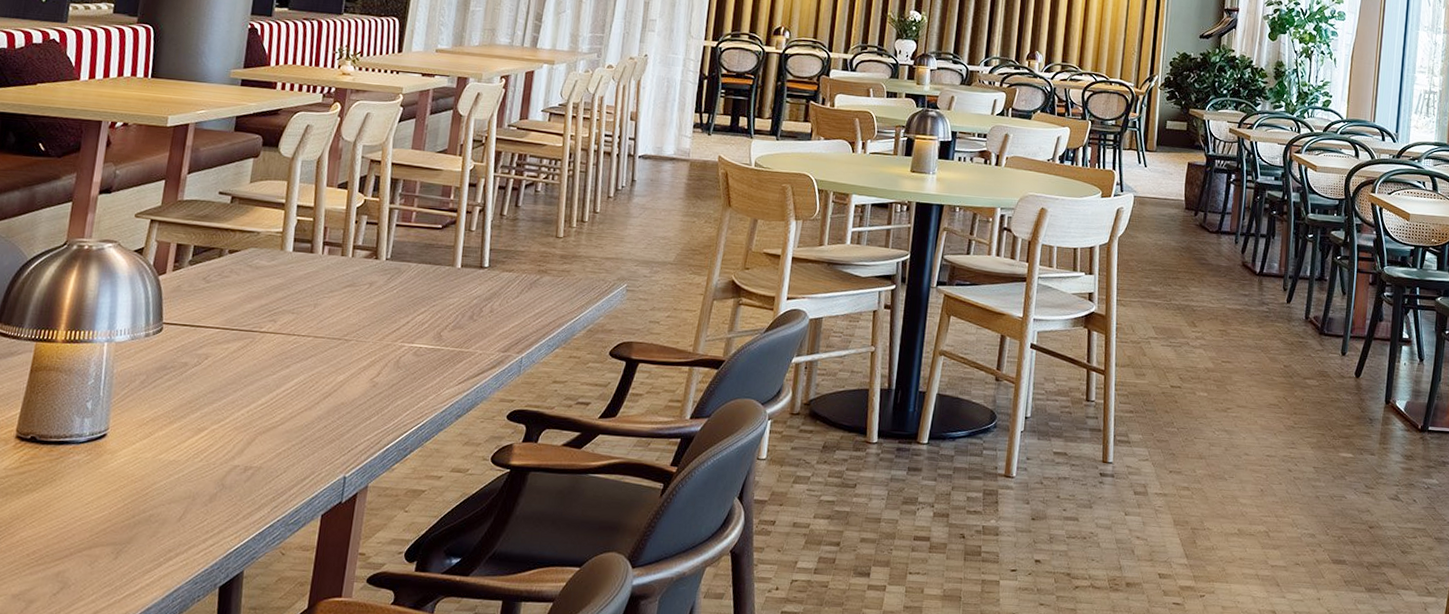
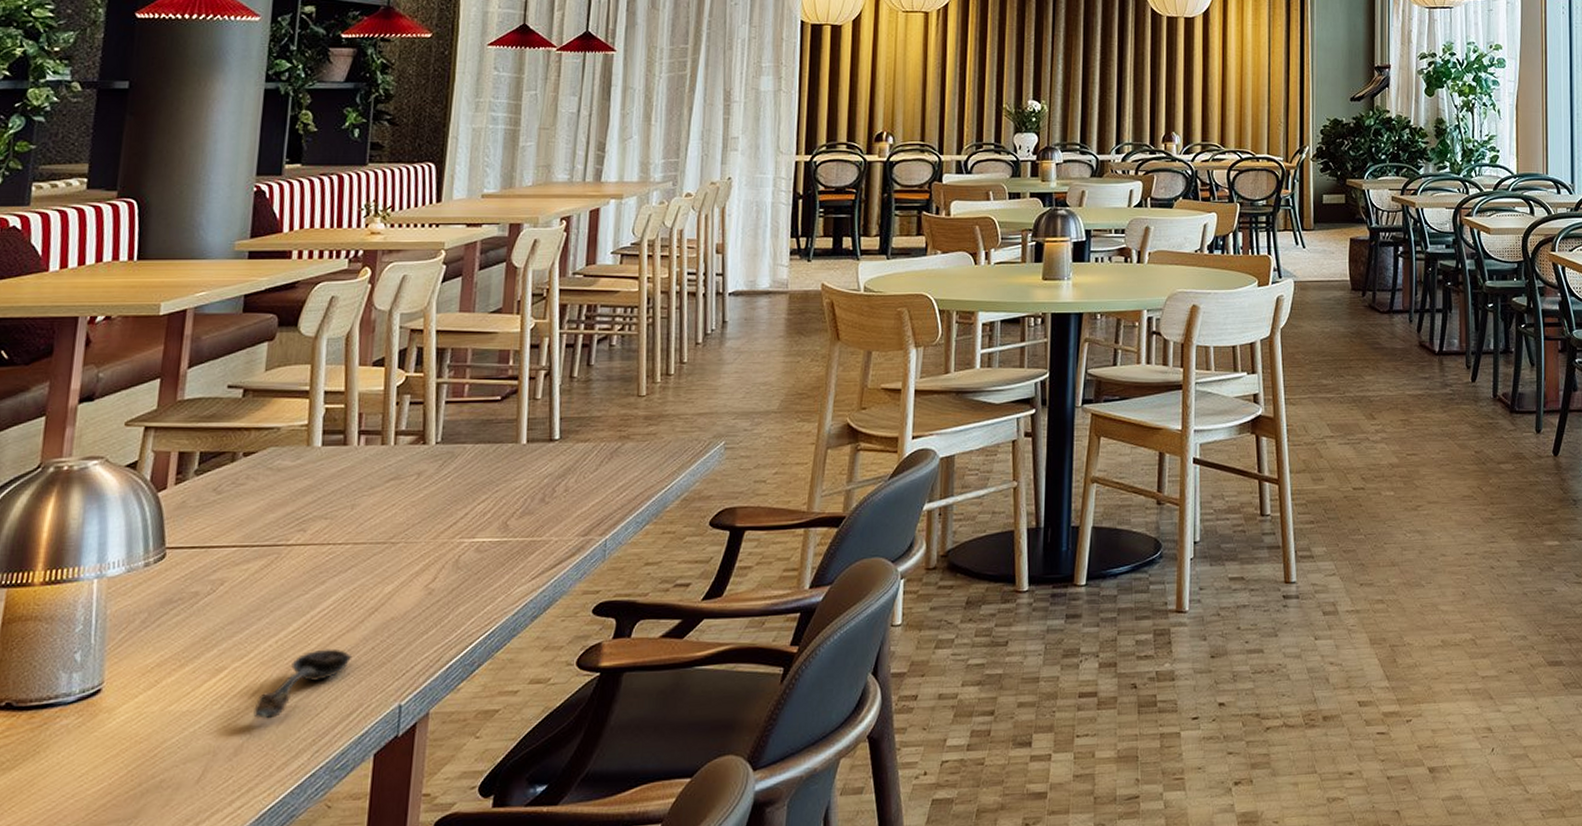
spoon: none [226,422,309,475] -> present [253,648,353,719]

